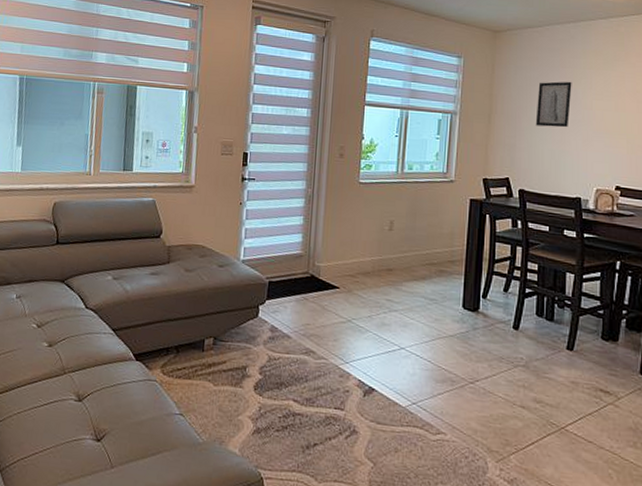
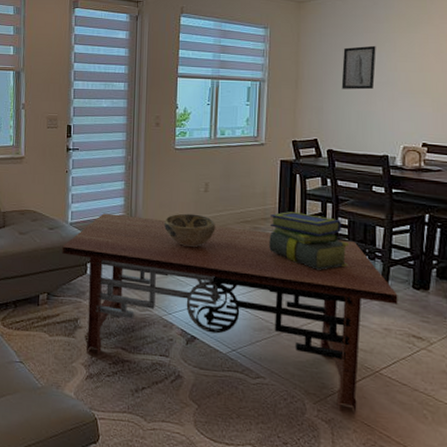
coffee table: none [232,250,587,474] -> present [62,213,398,415]
decorative bowl: none [344,253,399,291] -> present [163,213,216,248]
stack of books: none [455,254,539,318] -> present [269,212,350,270]

